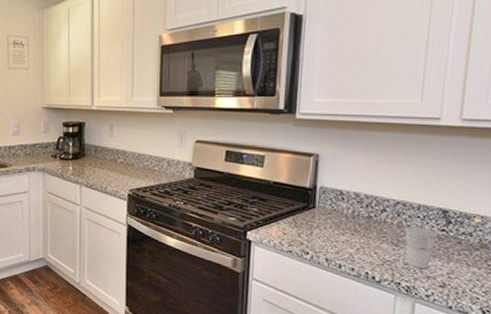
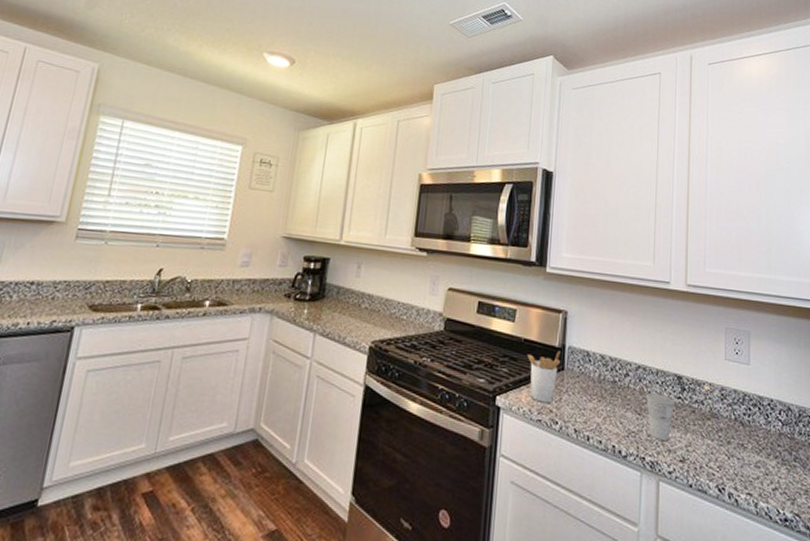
utensil holder: none [276,191,312,237] -> present [527,351,561,403]

